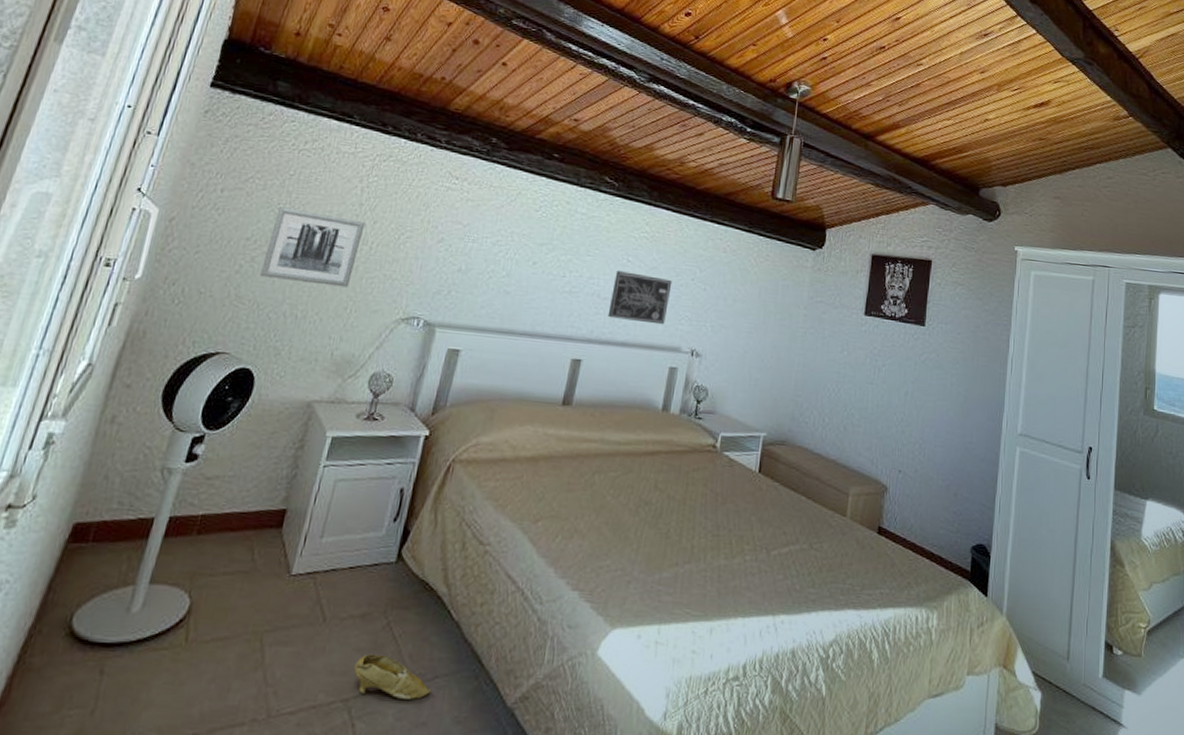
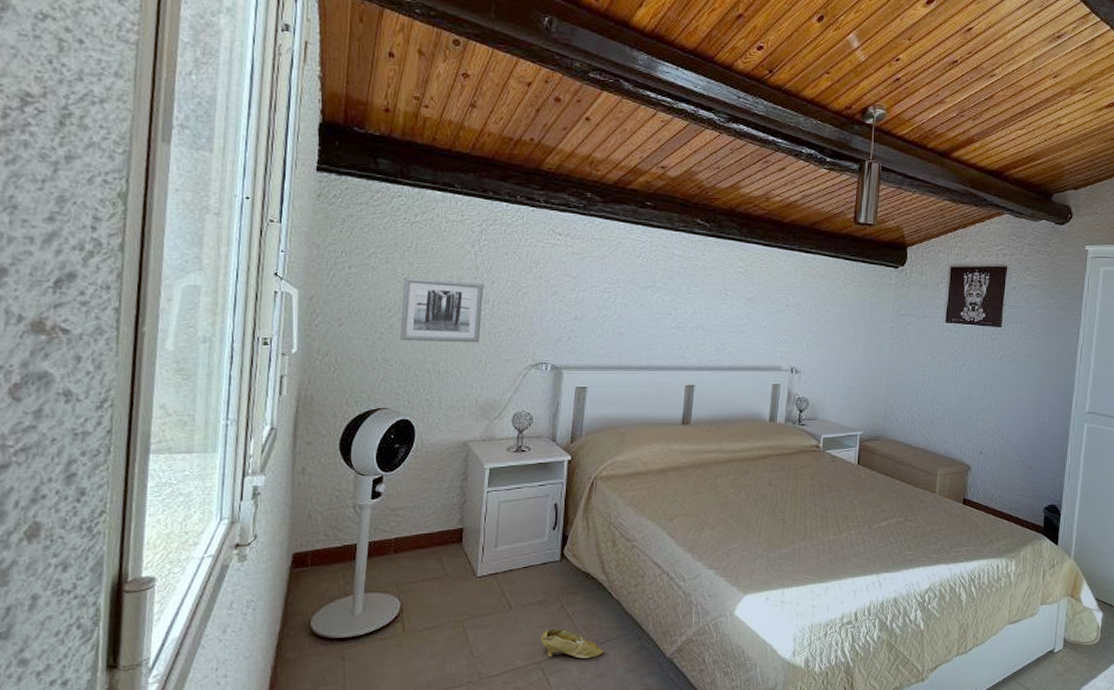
wall art: present [608,271,672,325] -> none [713,305,768,349]

